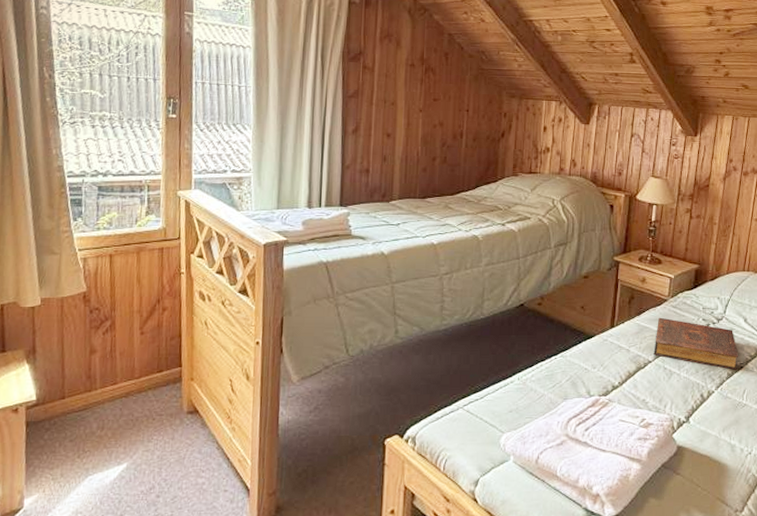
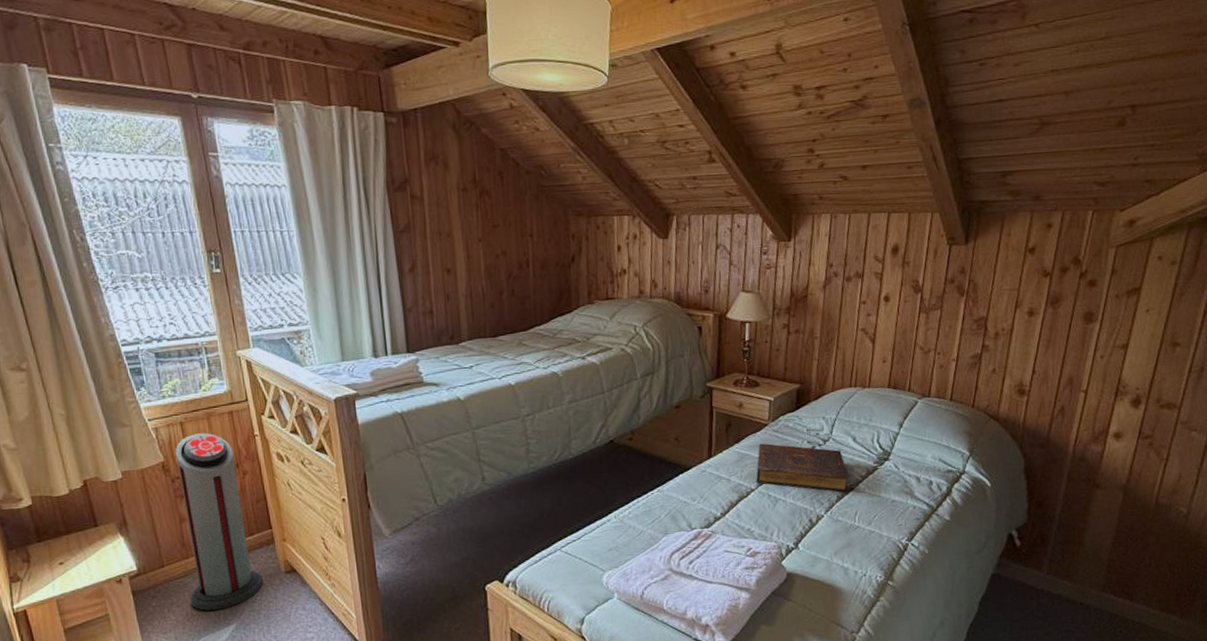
air purifier: none [84,267,163,447] -> present [175,433,263,611]

